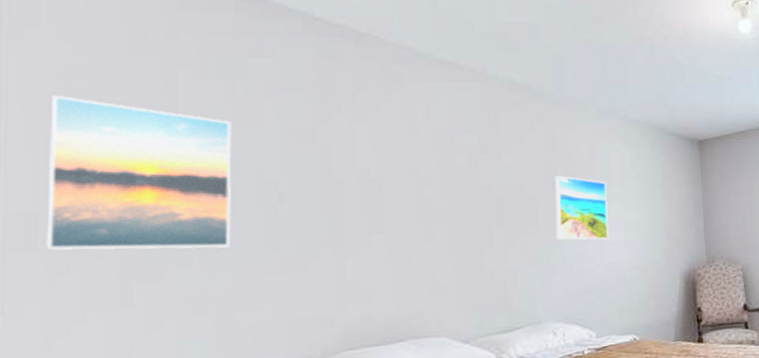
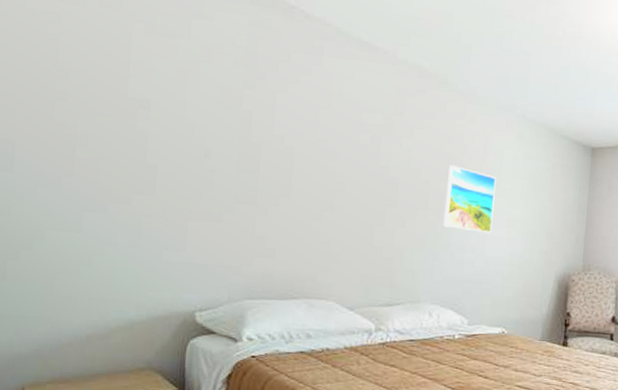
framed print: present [46,94,232,250] -> none [19,36,173,192]

